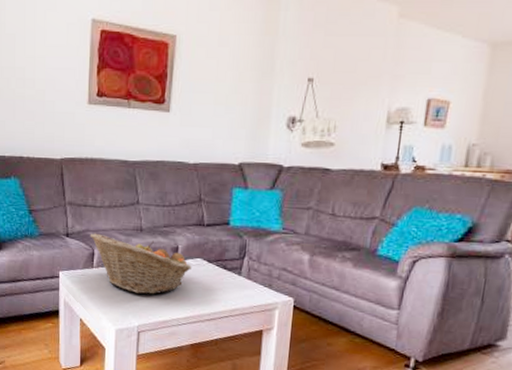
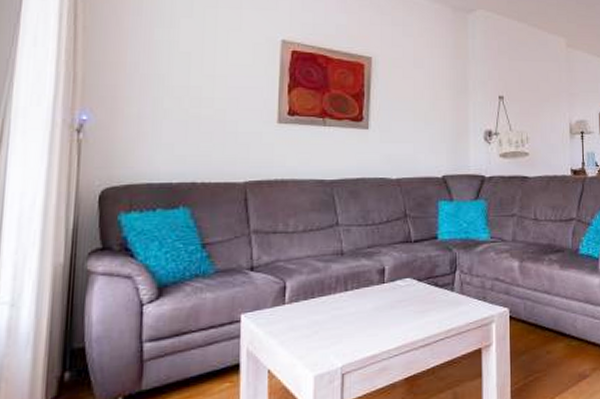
fruit basket: present [90,233,192,295] -> none [280,263,400,328]

